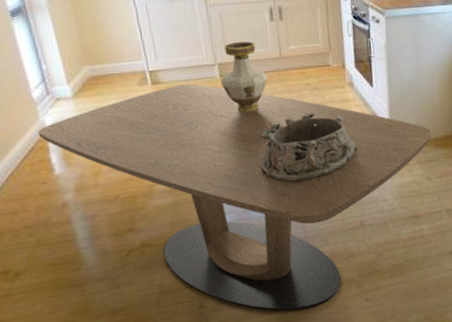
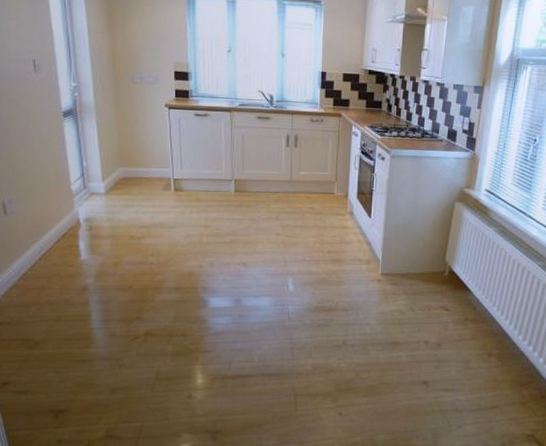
dining table: present [38,84,432,311] -> none [72,195,419,413]
vase: present [221,41,267,113] -> none [235,162,276,227]
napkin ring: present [260,113,357,182] -> none [260,235,349,295]

